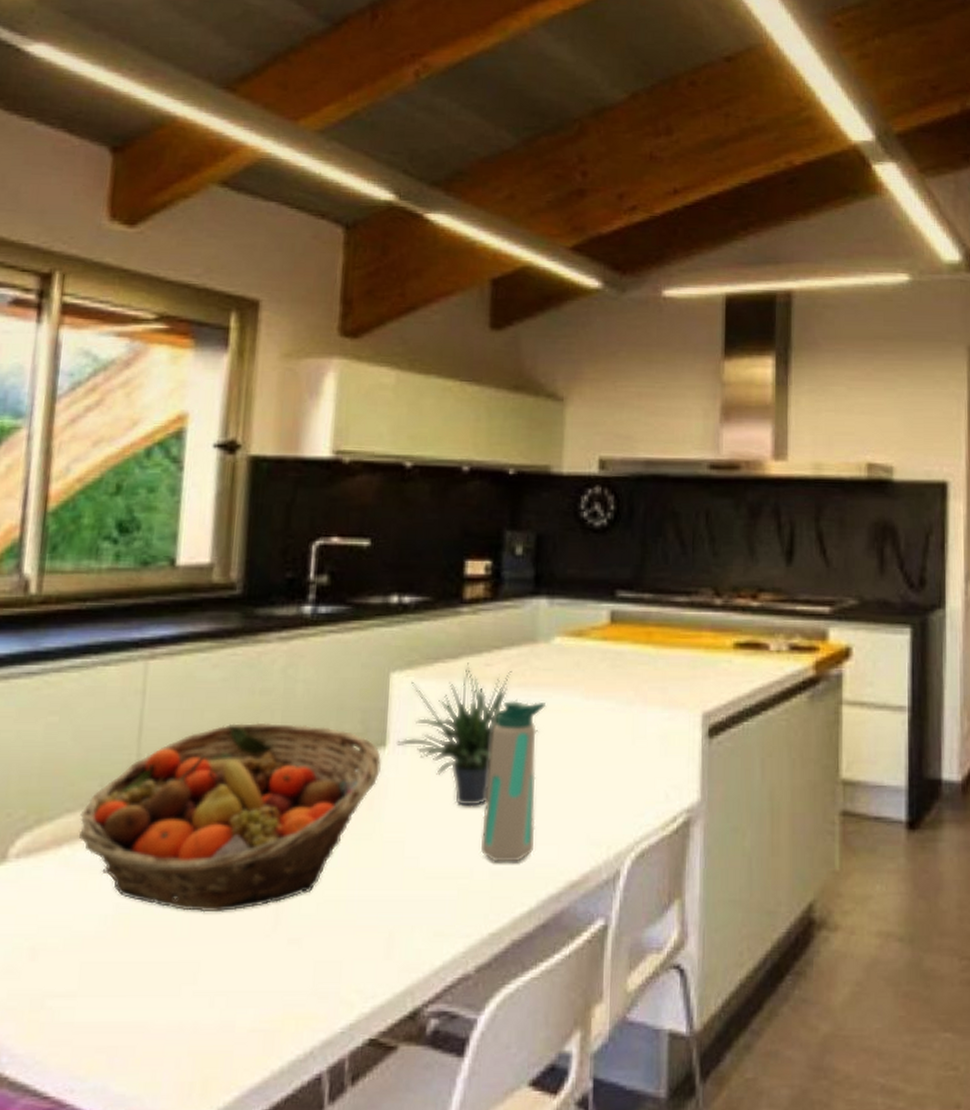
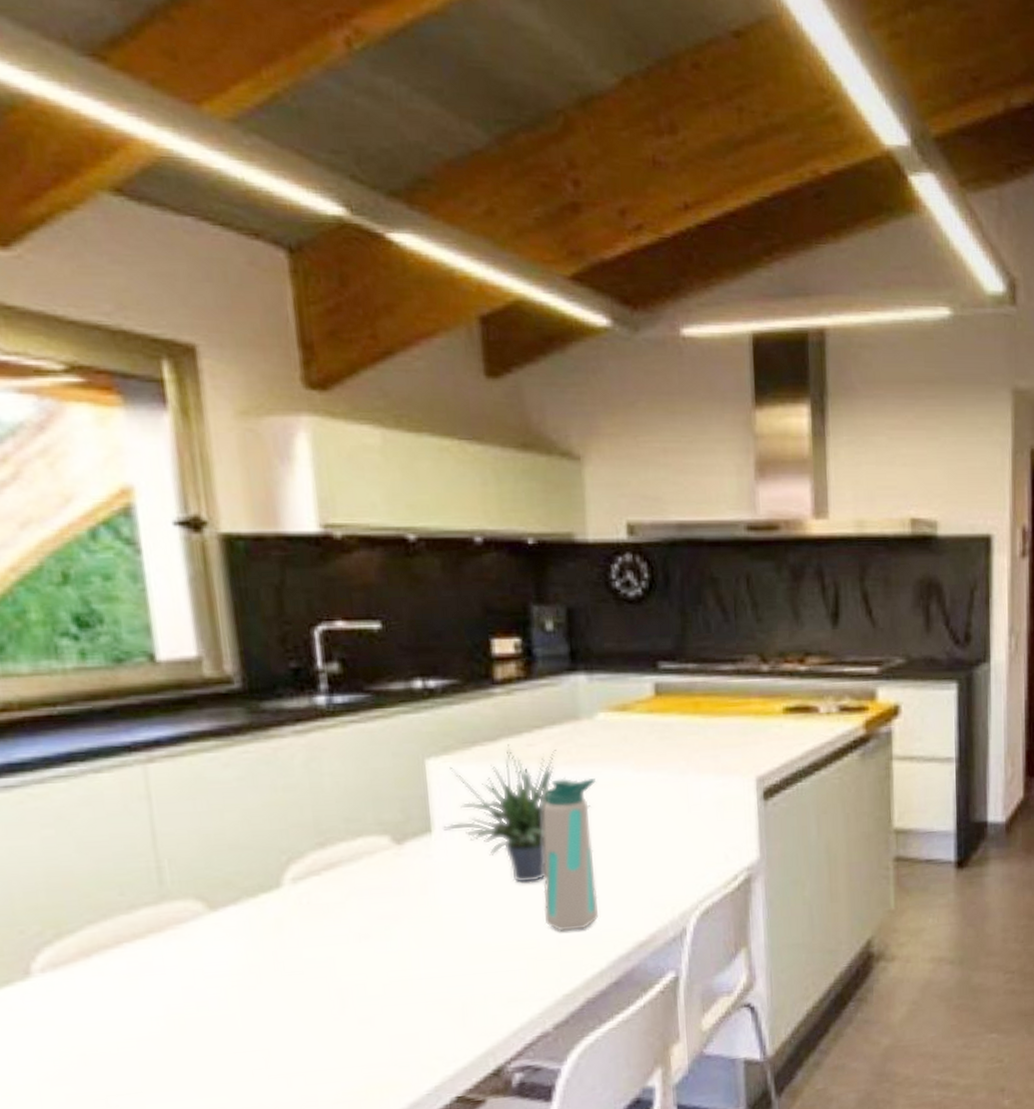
fruit basket: present [78,722,381,913] -> none [104,818,430,1005]

